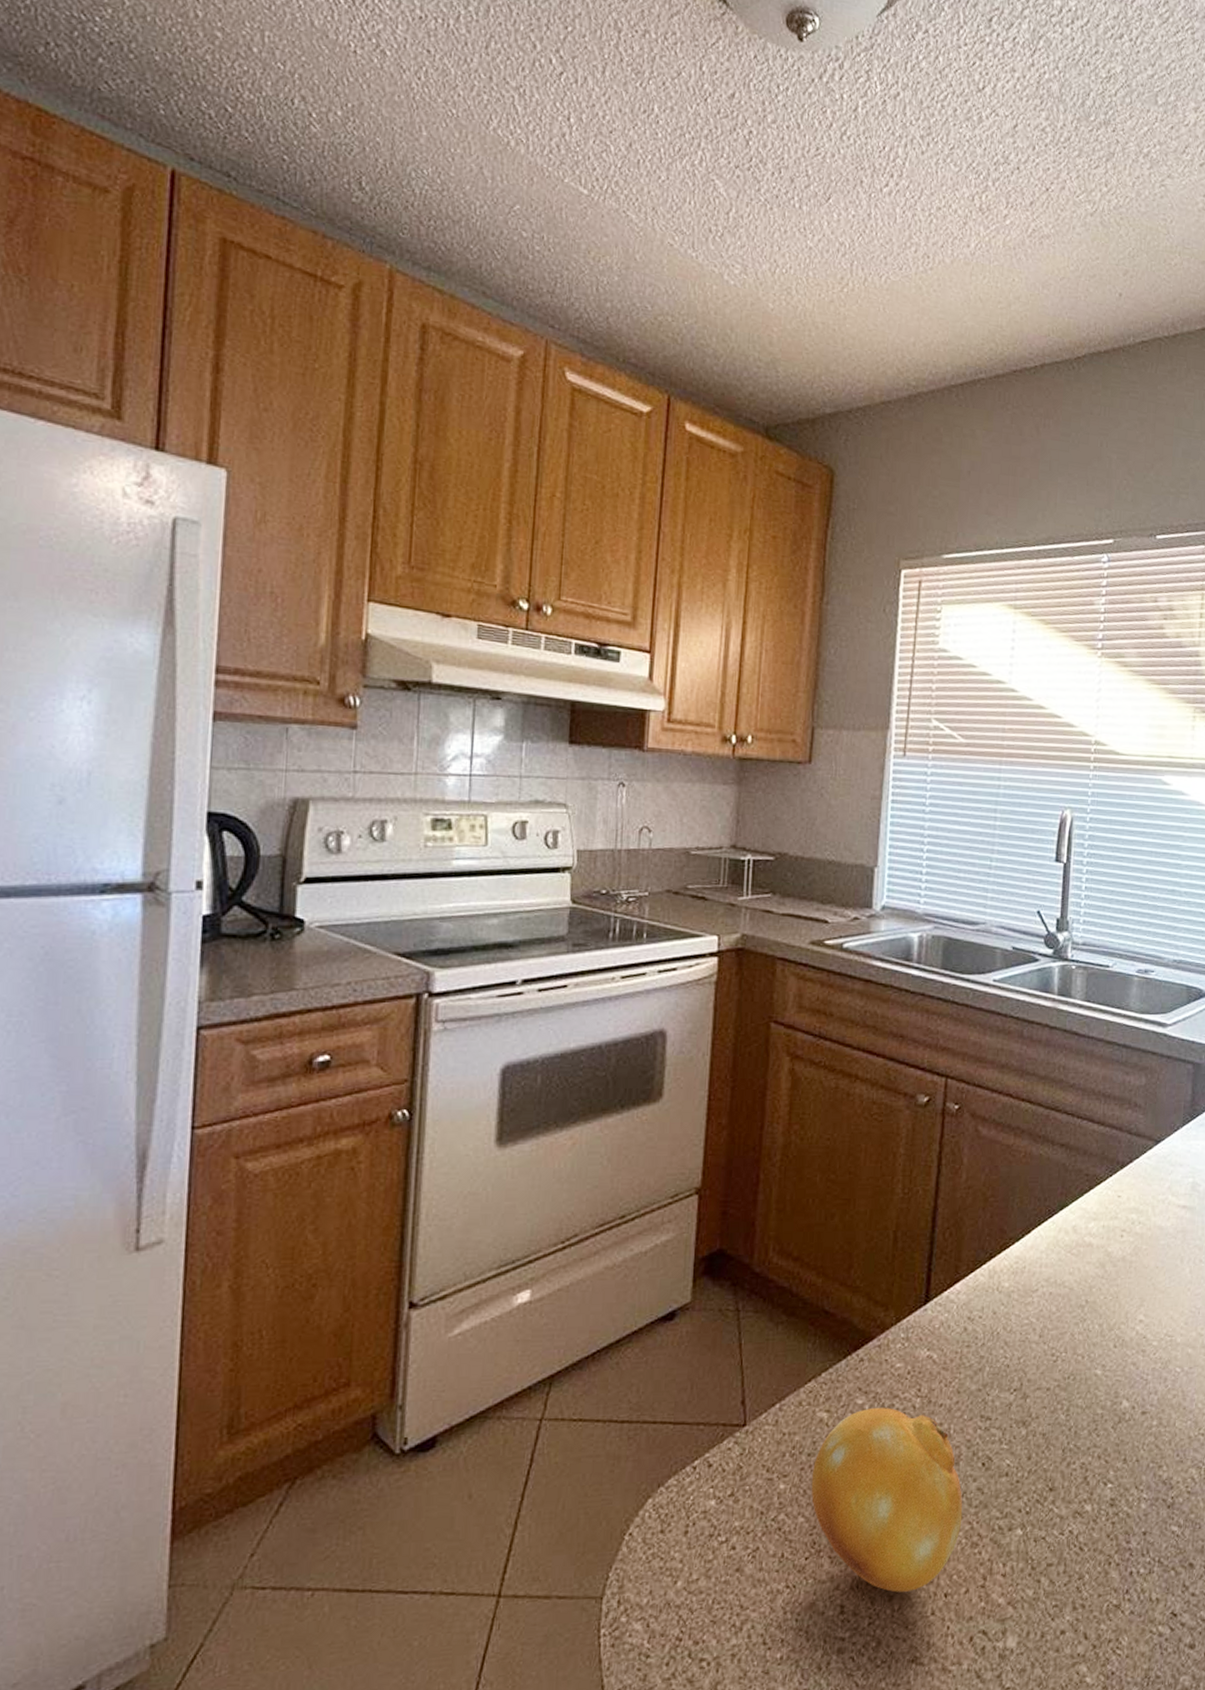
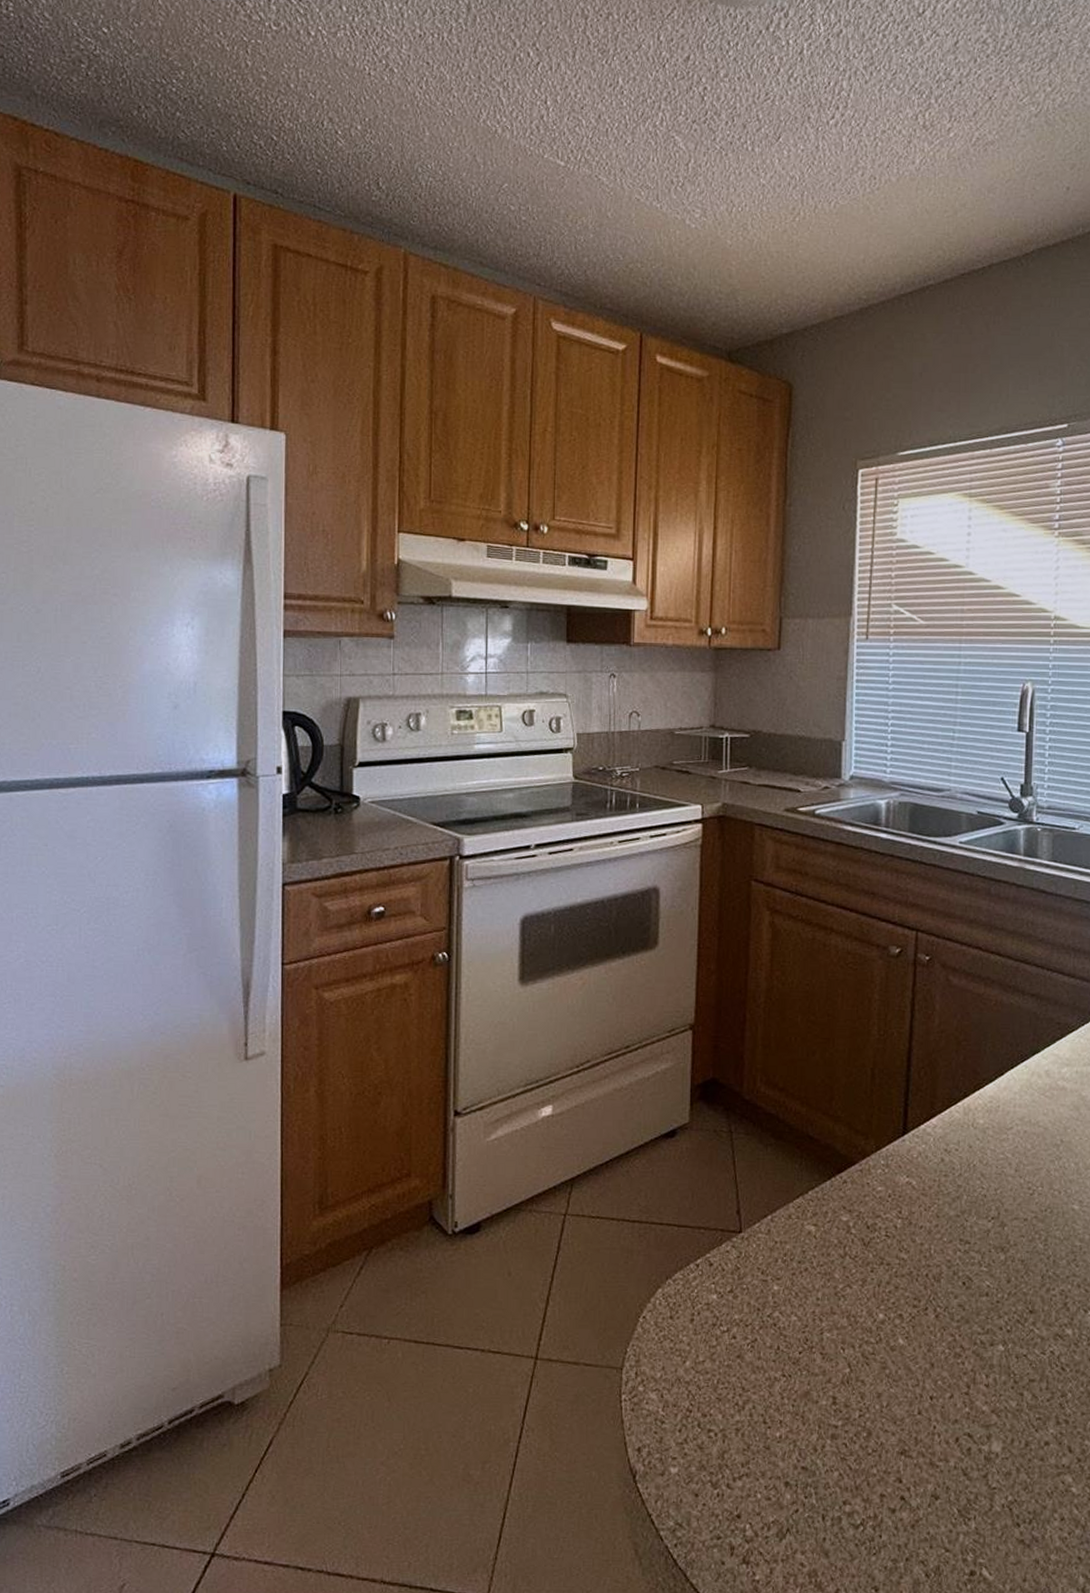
fruit: present [811,1407,963,1593] -> none [802,1225,945,1391]

